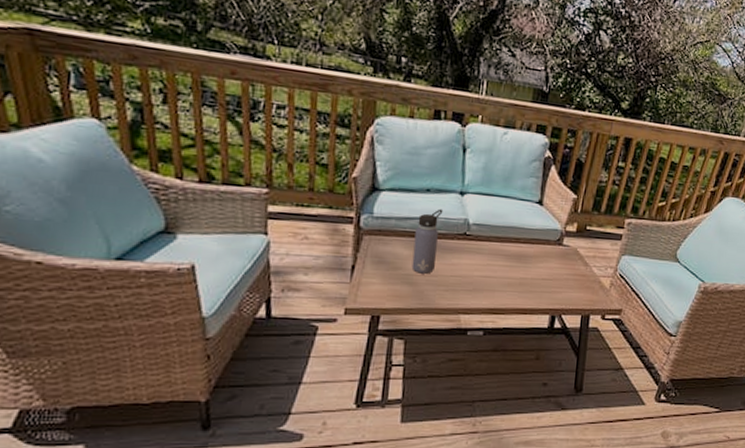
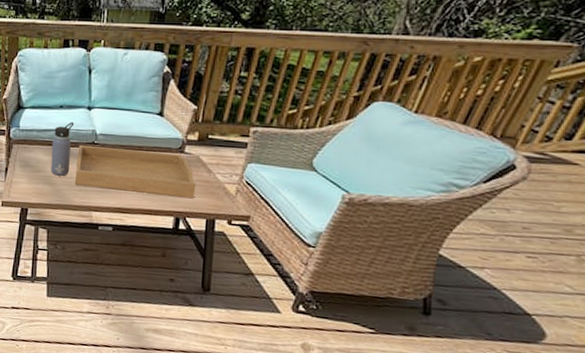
serving tray: none [442,236,573,294] -> present [75,144,196,199]

